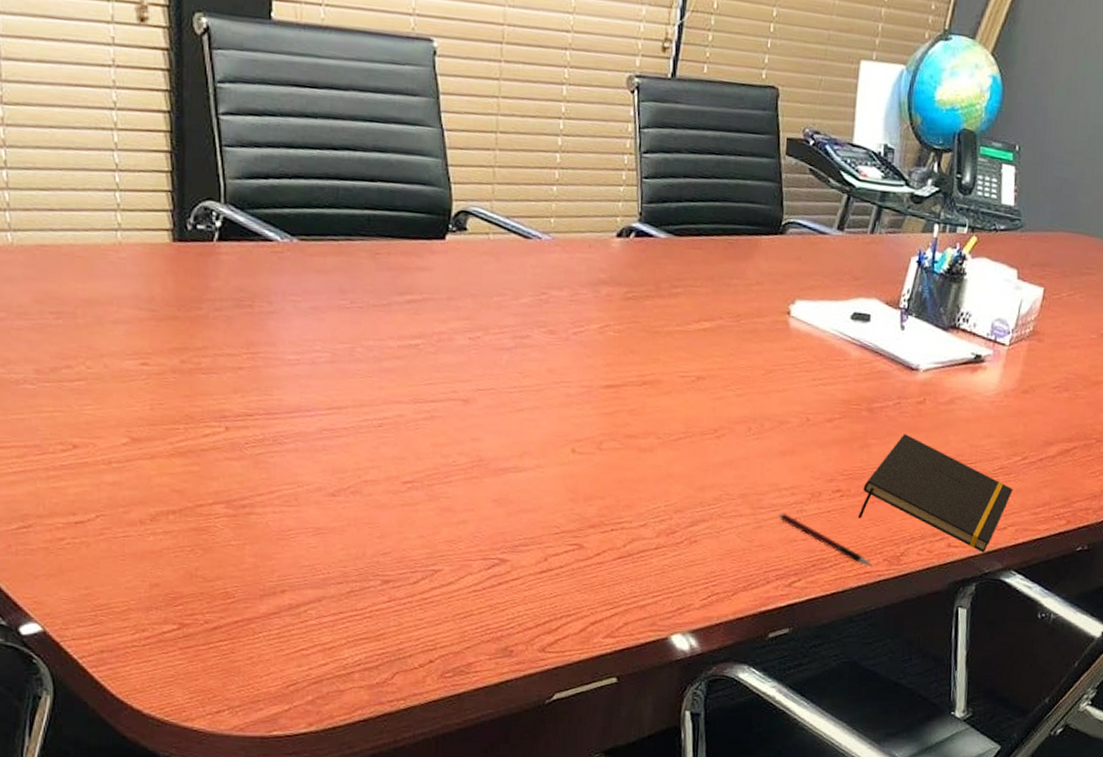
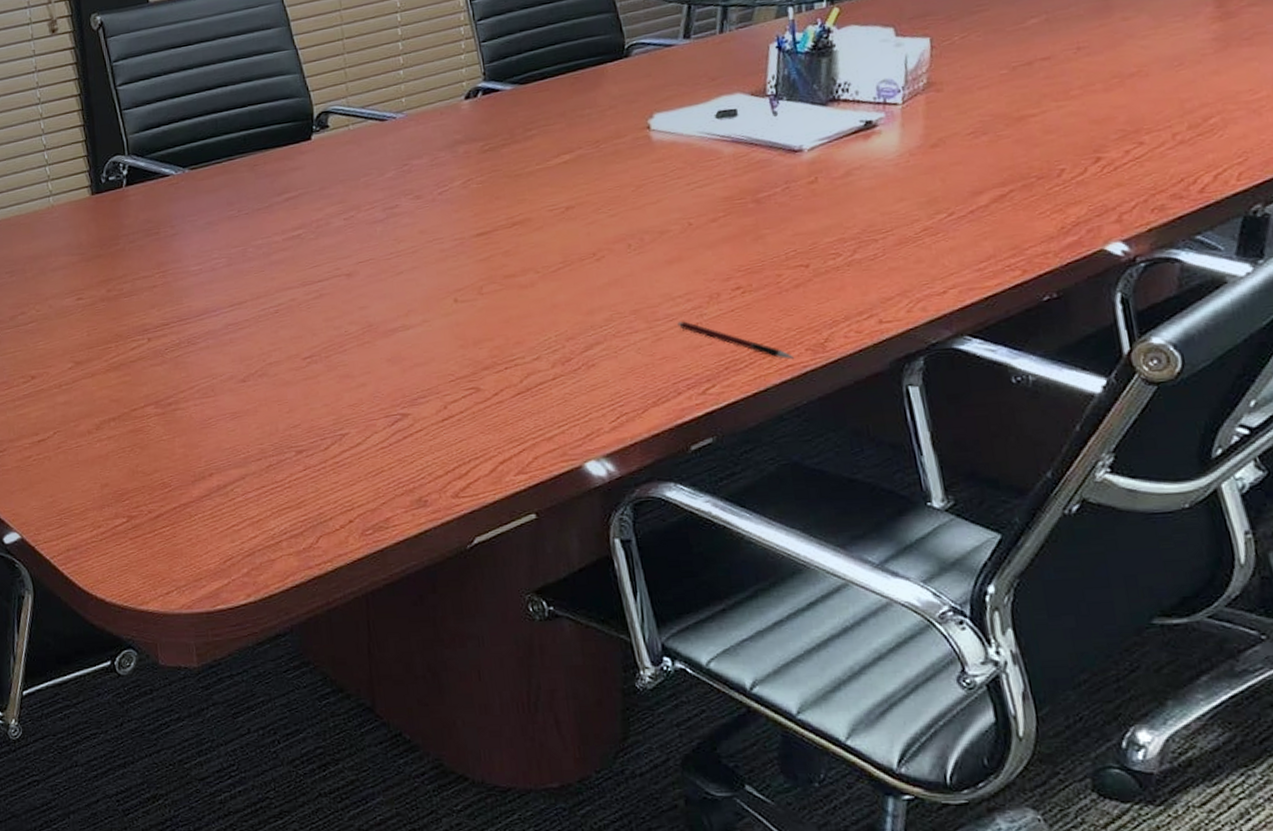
notepad: present [858,434,1013,553] -> none [765,216,945,323]

